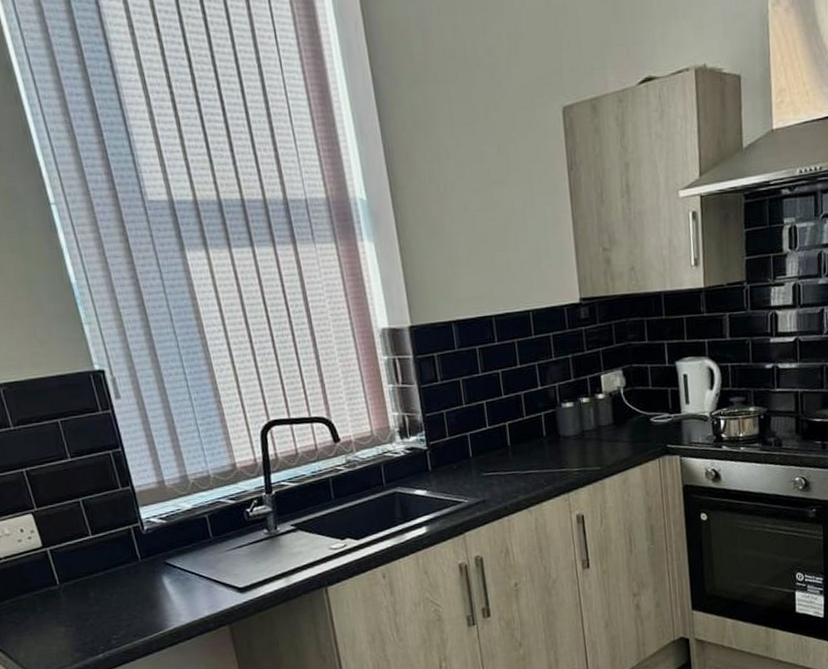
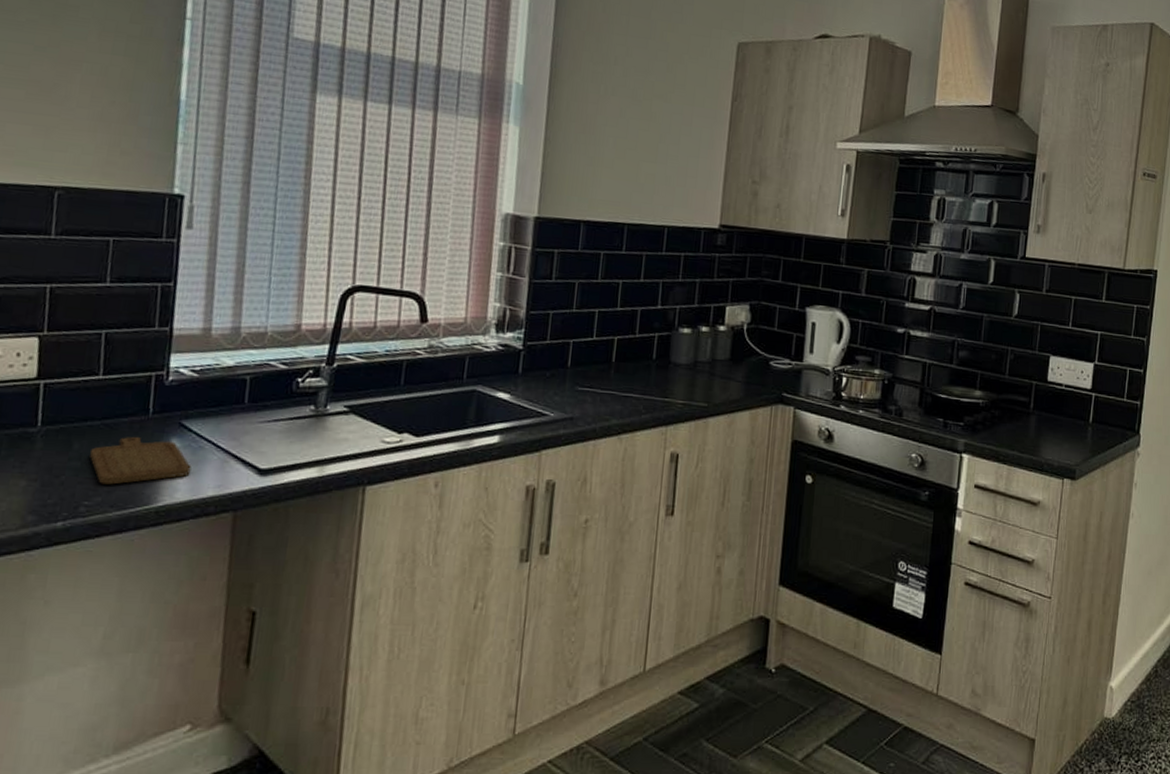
chopping board: none [104,578,186,621] -> present [90,437,191,485]

